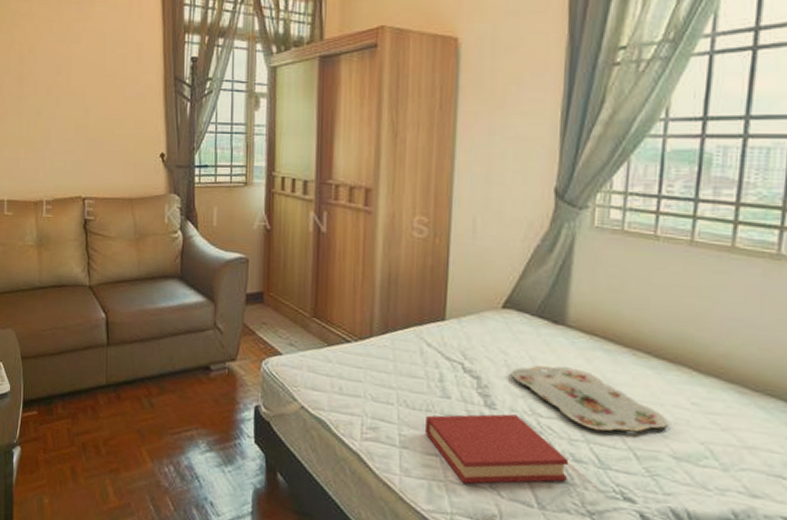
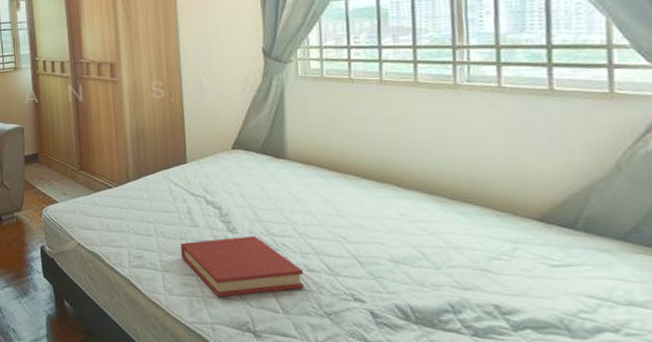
serving tray: present [510,365,669,432] -> none [245,193,384,244]

